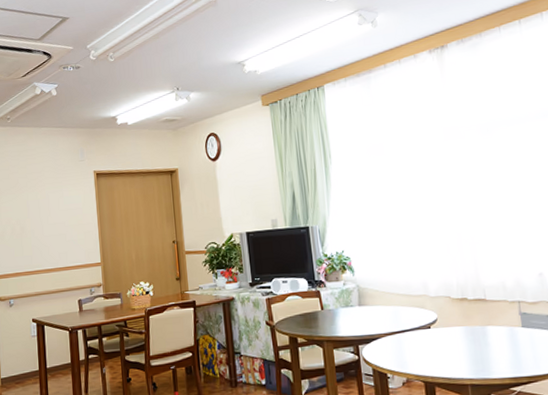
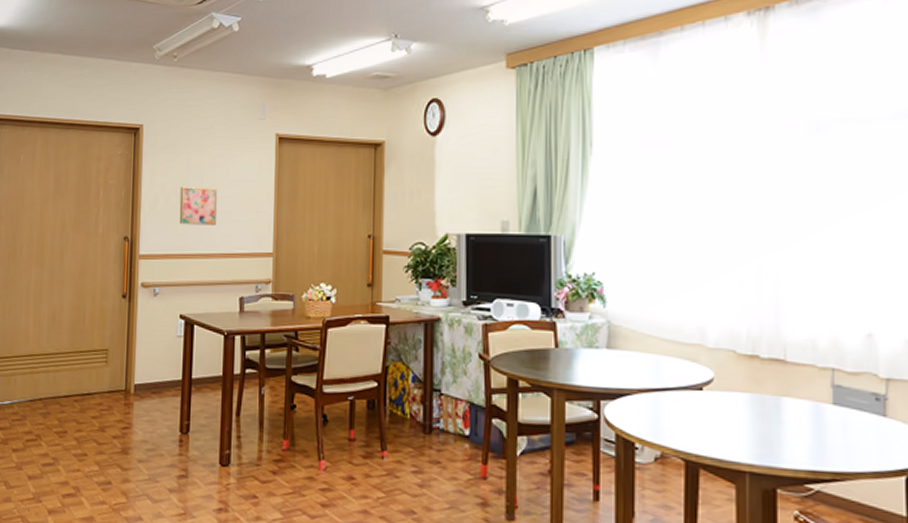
wall art: none [22,217,55,249] -> present [179,187,217,225]

